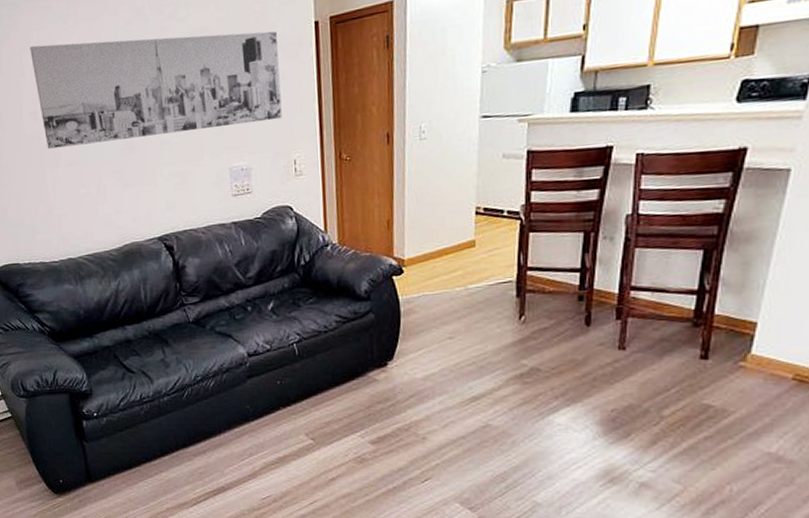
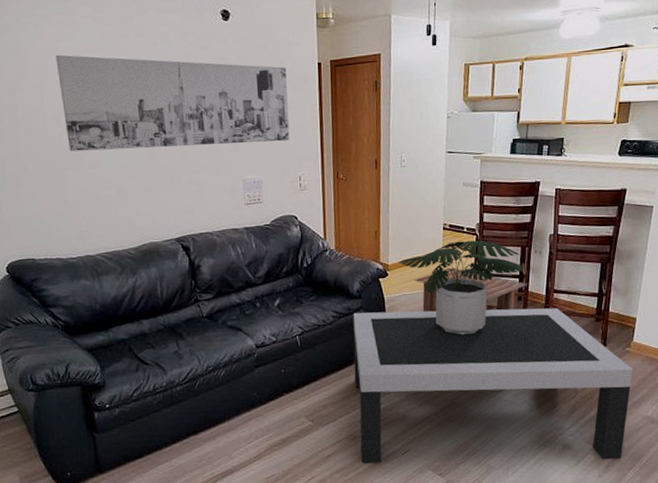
coffee table: none [360,309,748,505] -> present [353,308,633,464]
potted plant: none [417,226,589,344] -> present [398,240,525,335]
side table: none [437,260,594,316] -> present [414,267,528,312]

